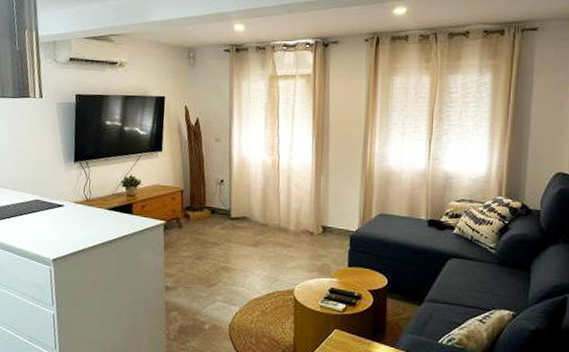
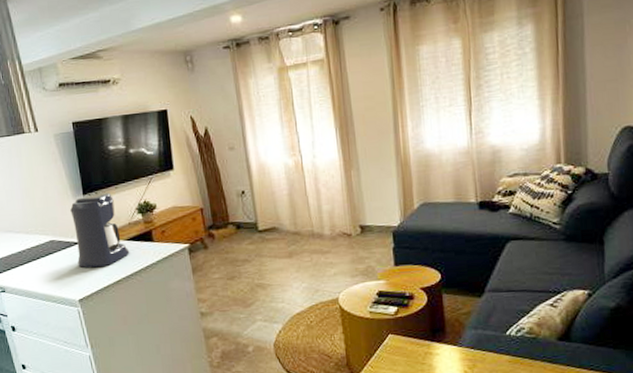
coffee maker: none [58,162,109,232] -> present [70,192,130,269]

